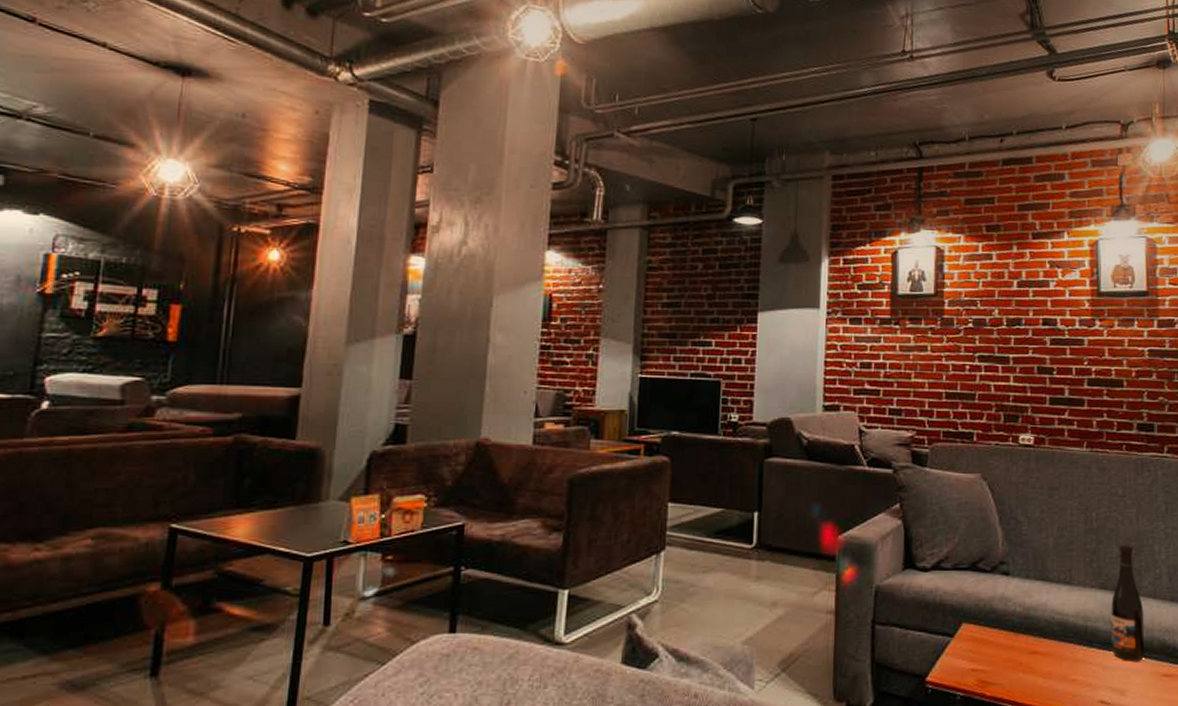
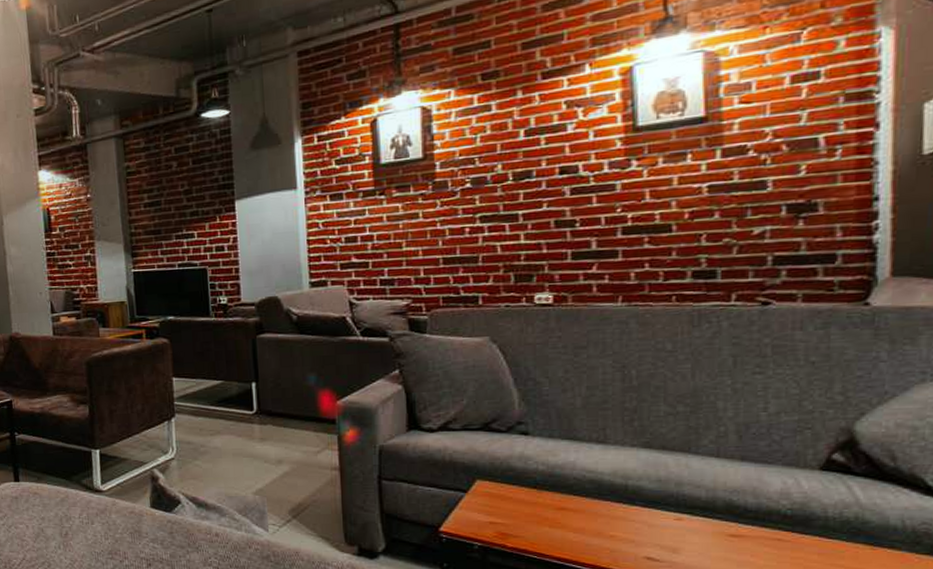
beer bottle: present [1110,544,1145,661] -> none [657,402,705,520]

